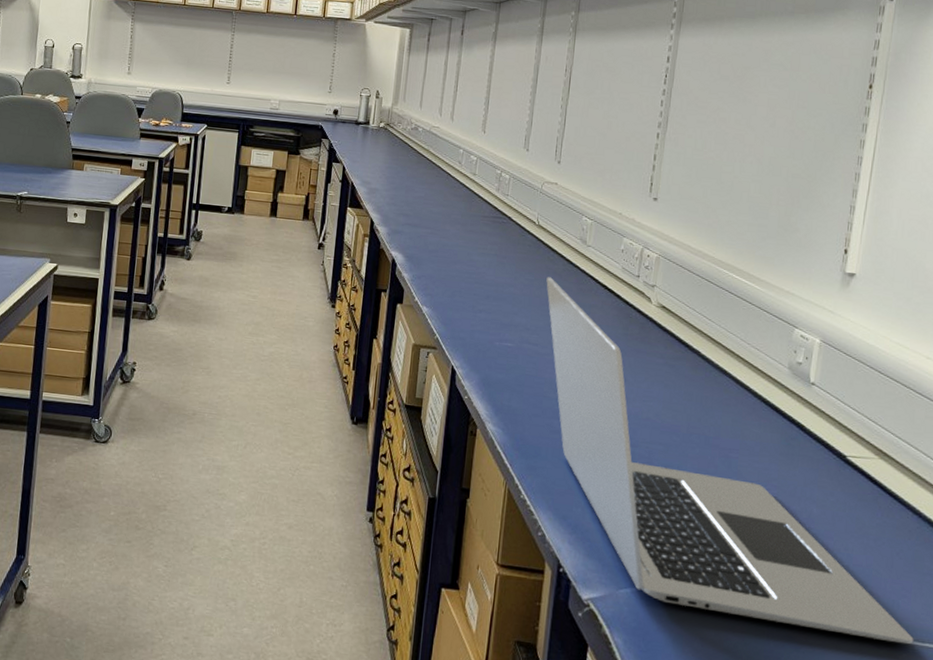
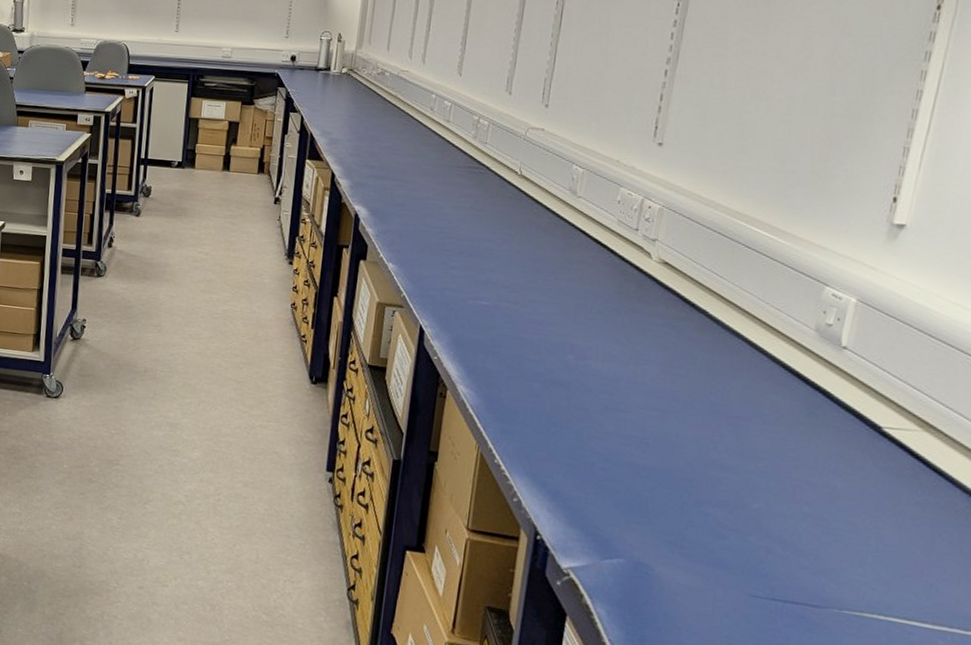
laptop: present [546,277,914,645] -> none [528,231,954,632]

